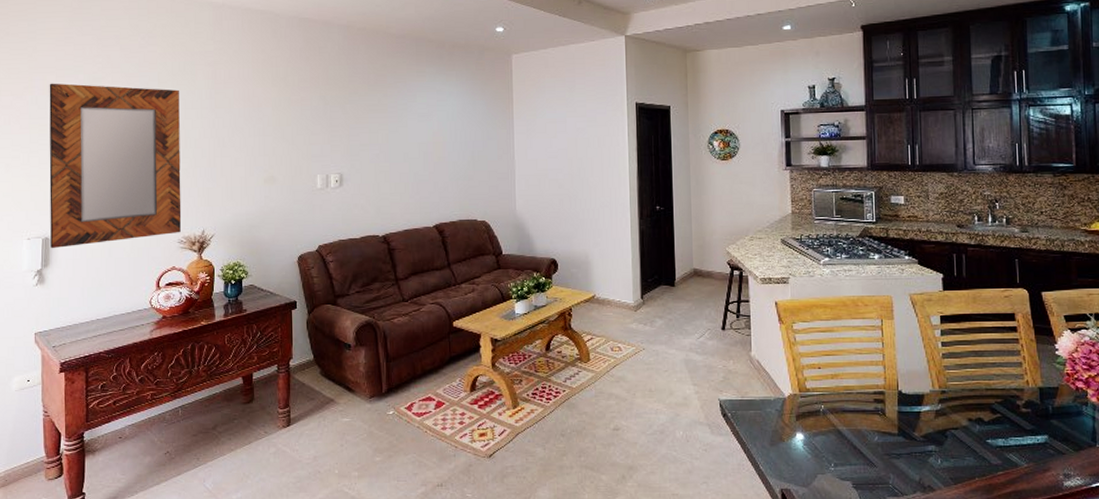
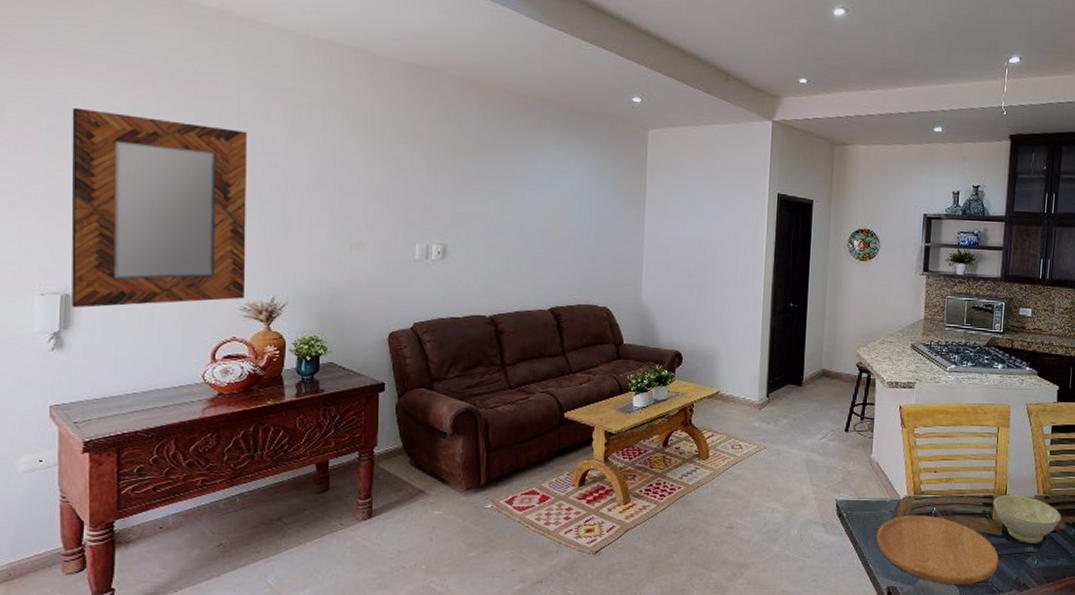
cutting board: none [764,413,899,486] -> present [876,515,999,584]
bowl: none [885,390,963,442] -> present [993,495,1062,543]

